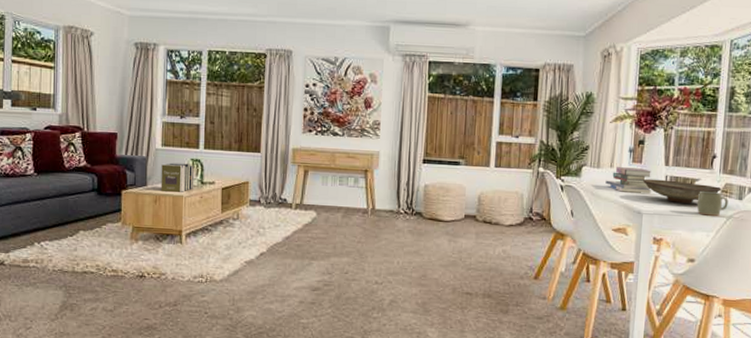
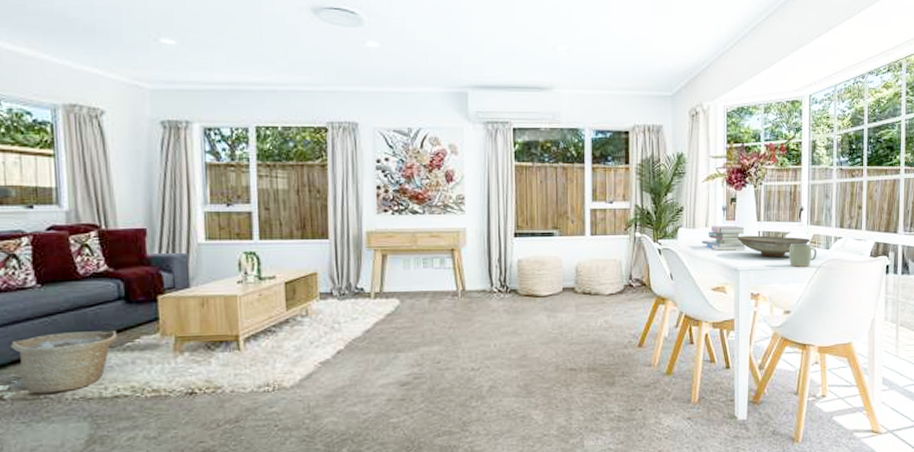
basket: none [12,214,89,264] -> present [11,330,118,394]
books: present [161,162,194,193] -> none [207,258,249,293]

